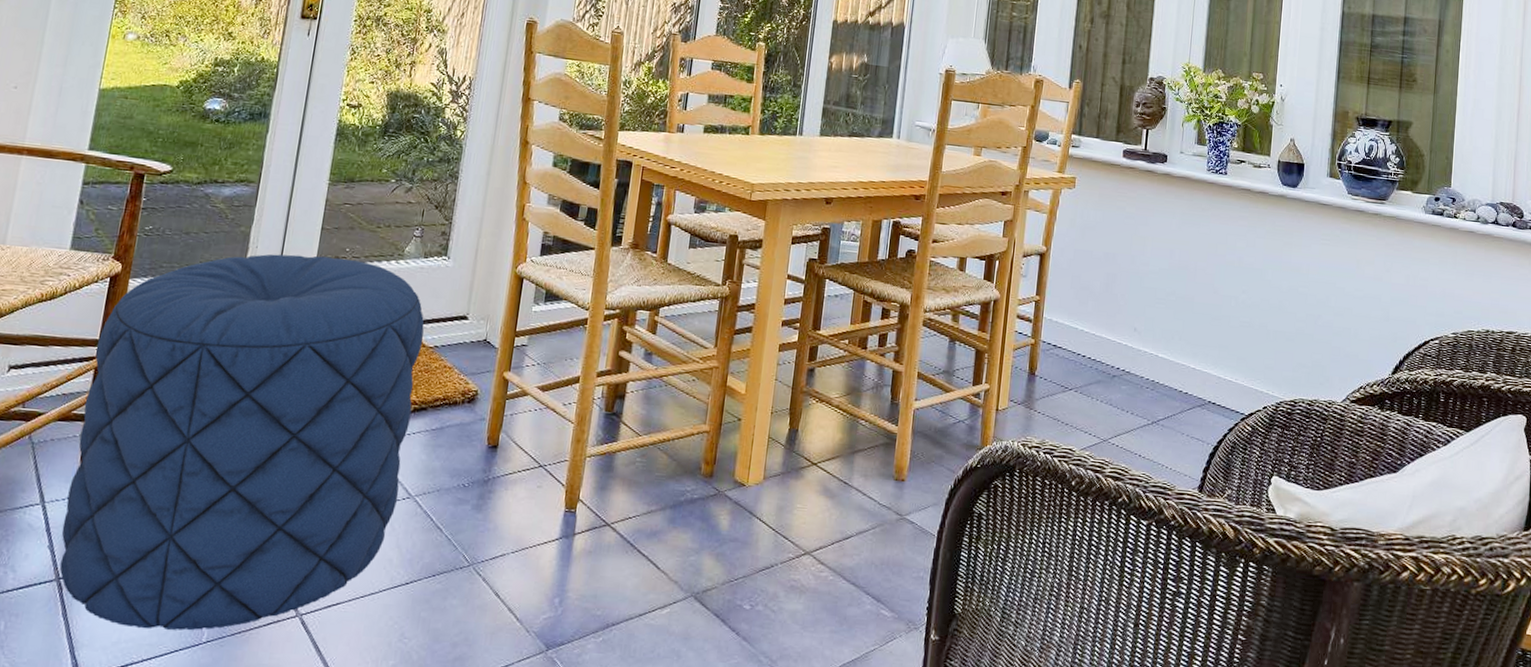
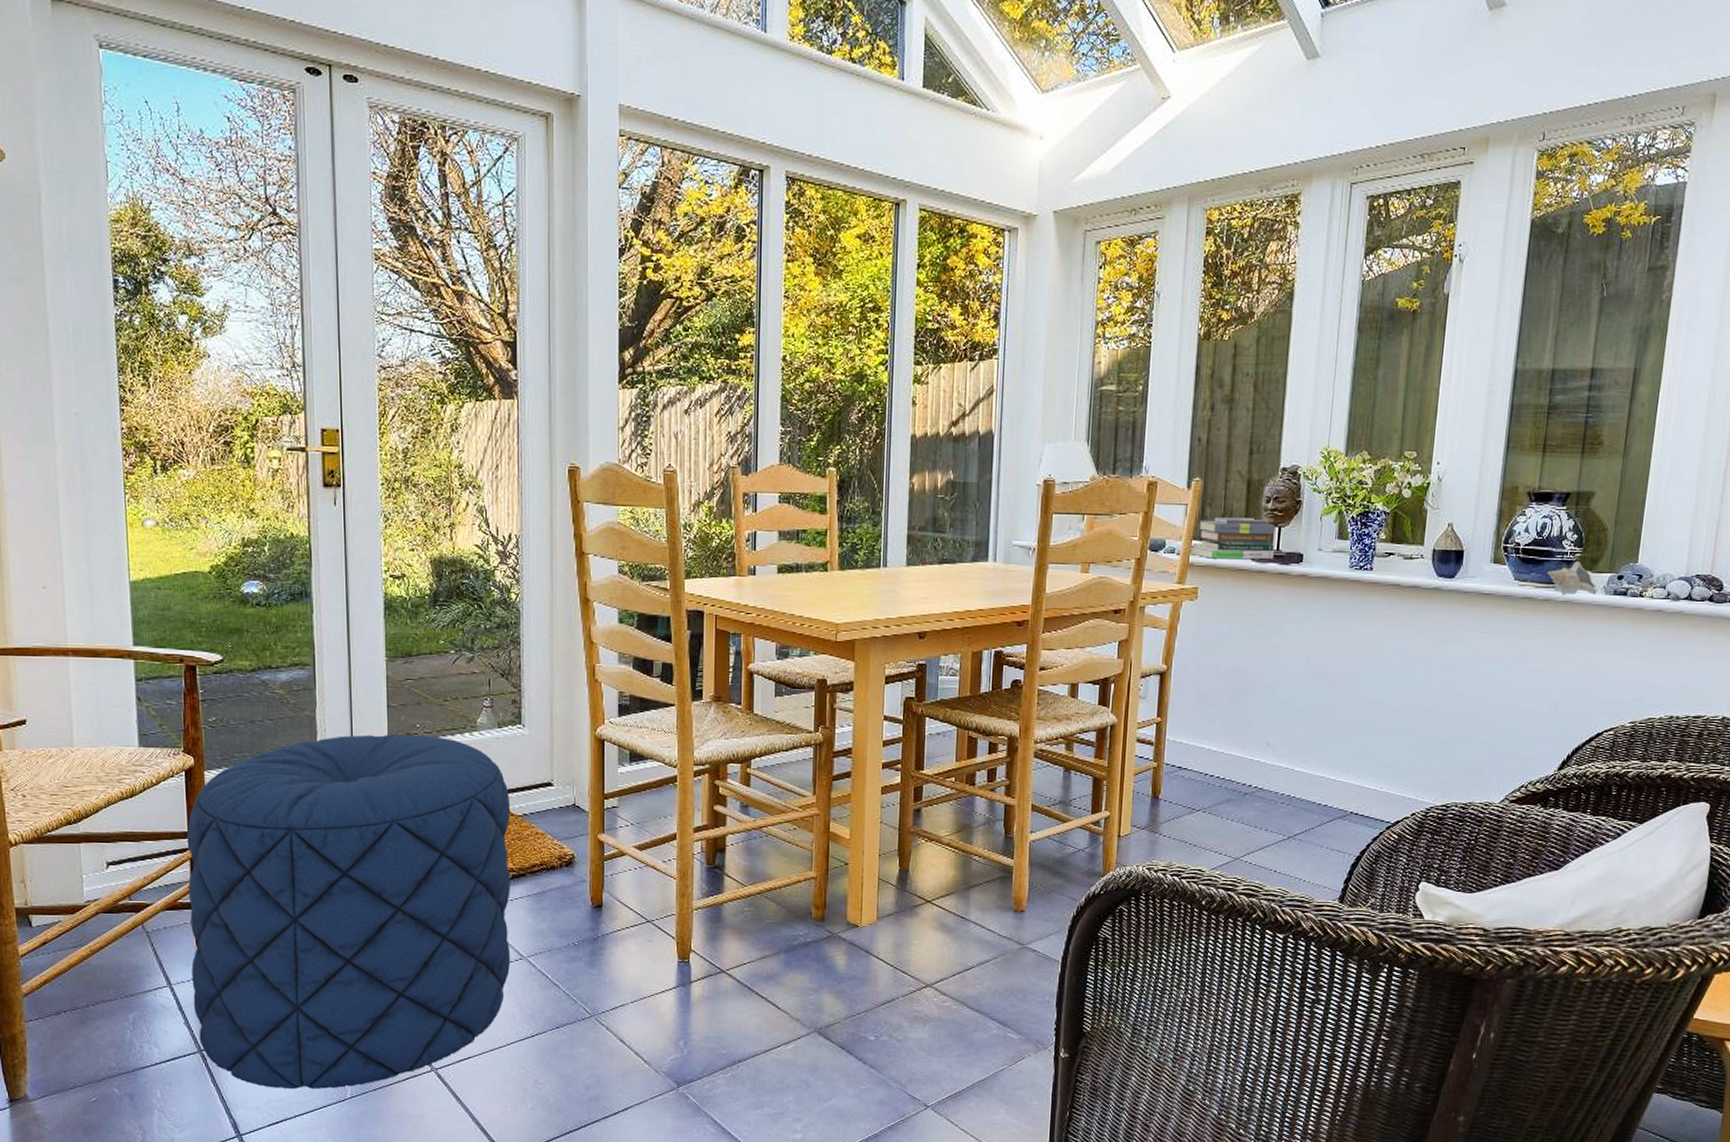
books: none [1072,116,1143,157] -> present [1192,517,1274,560]
seashell: none [1375,181,1418,213] -> present [1547,560,1597,595]

